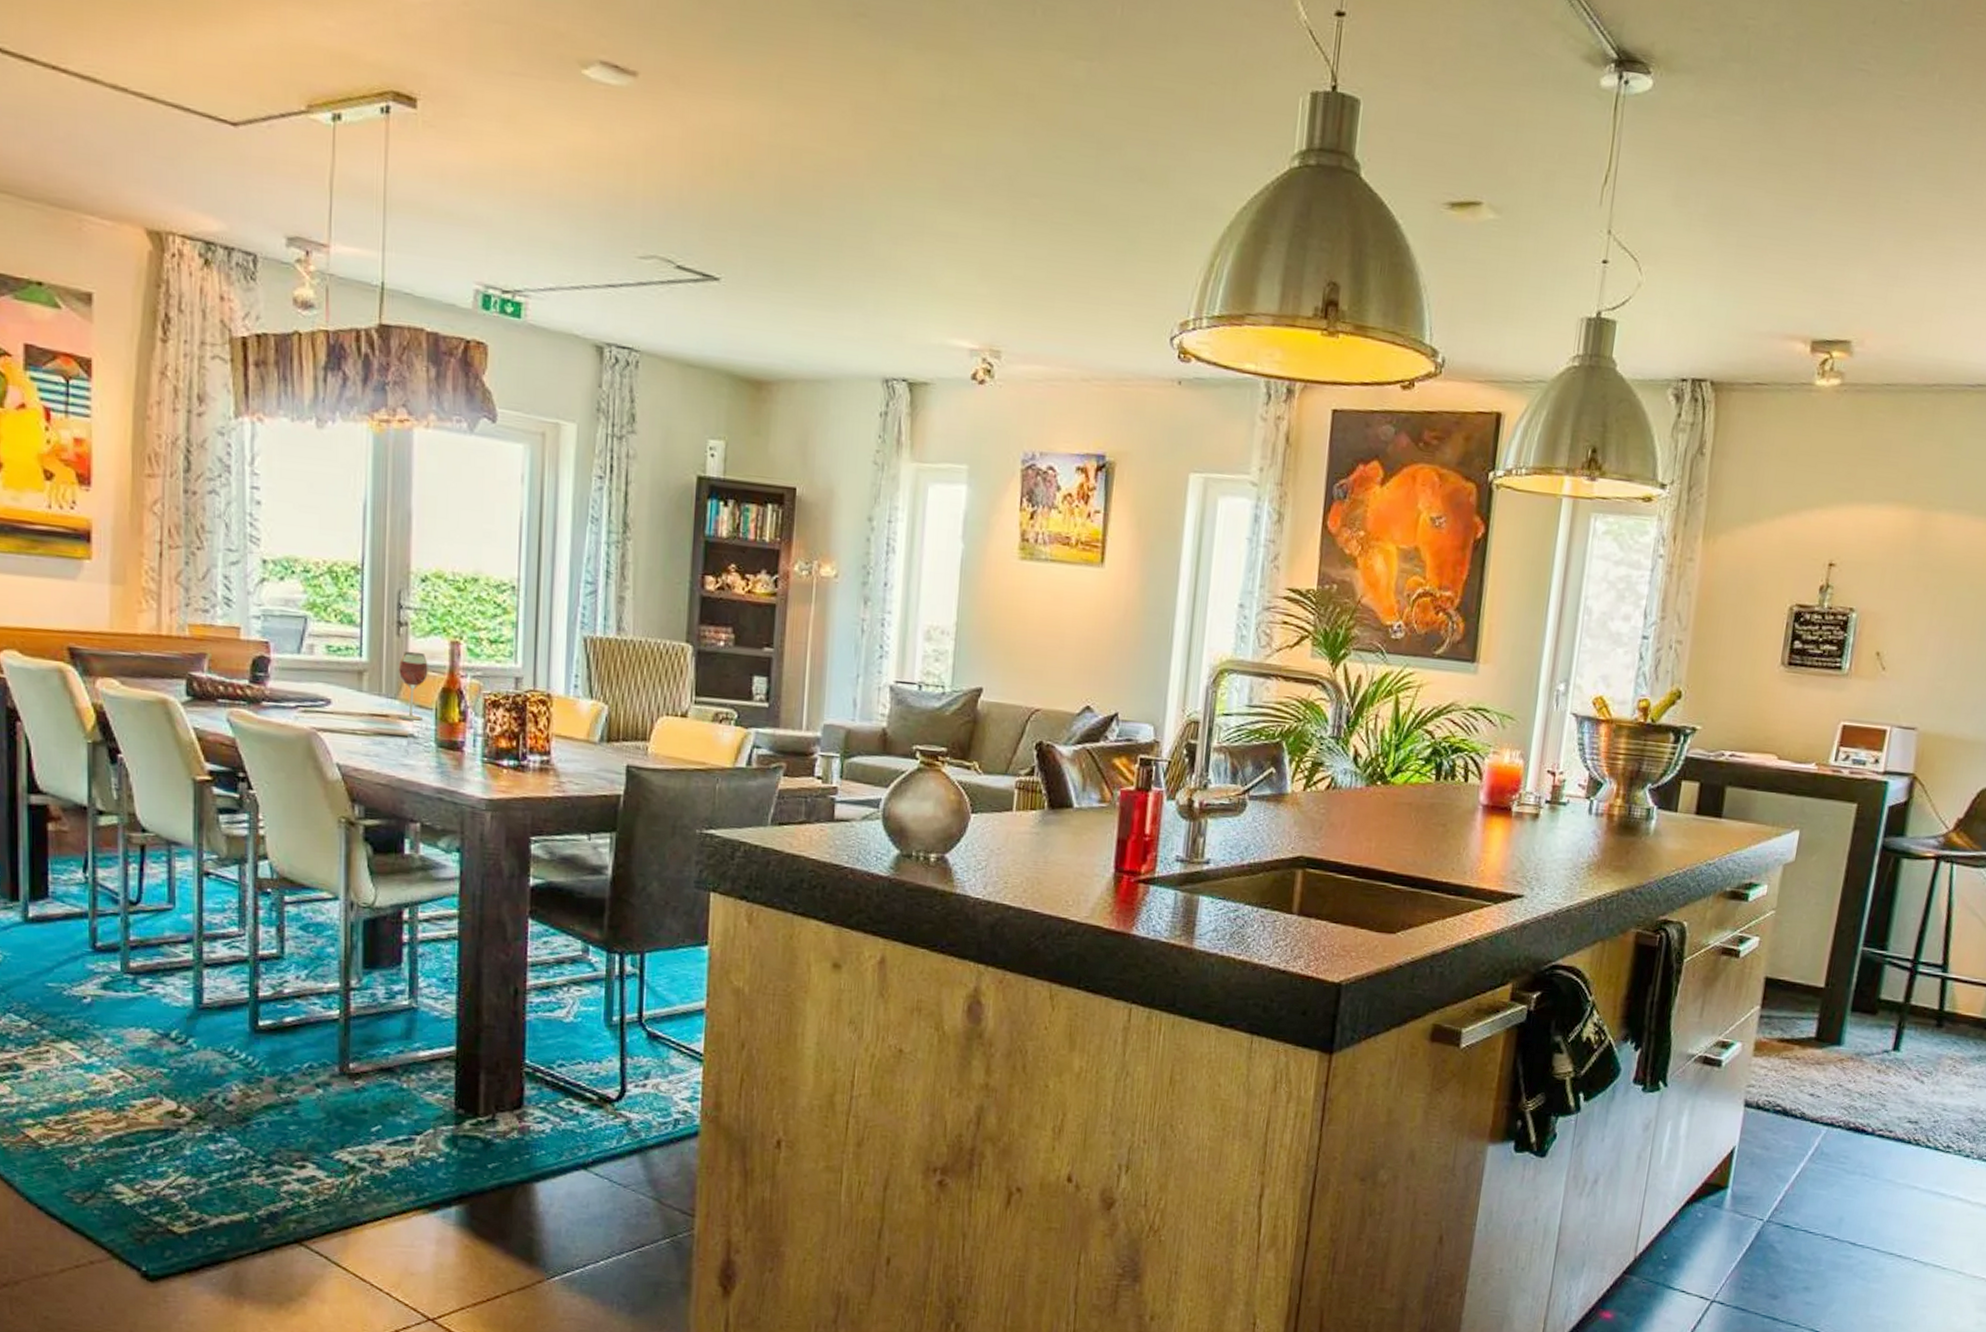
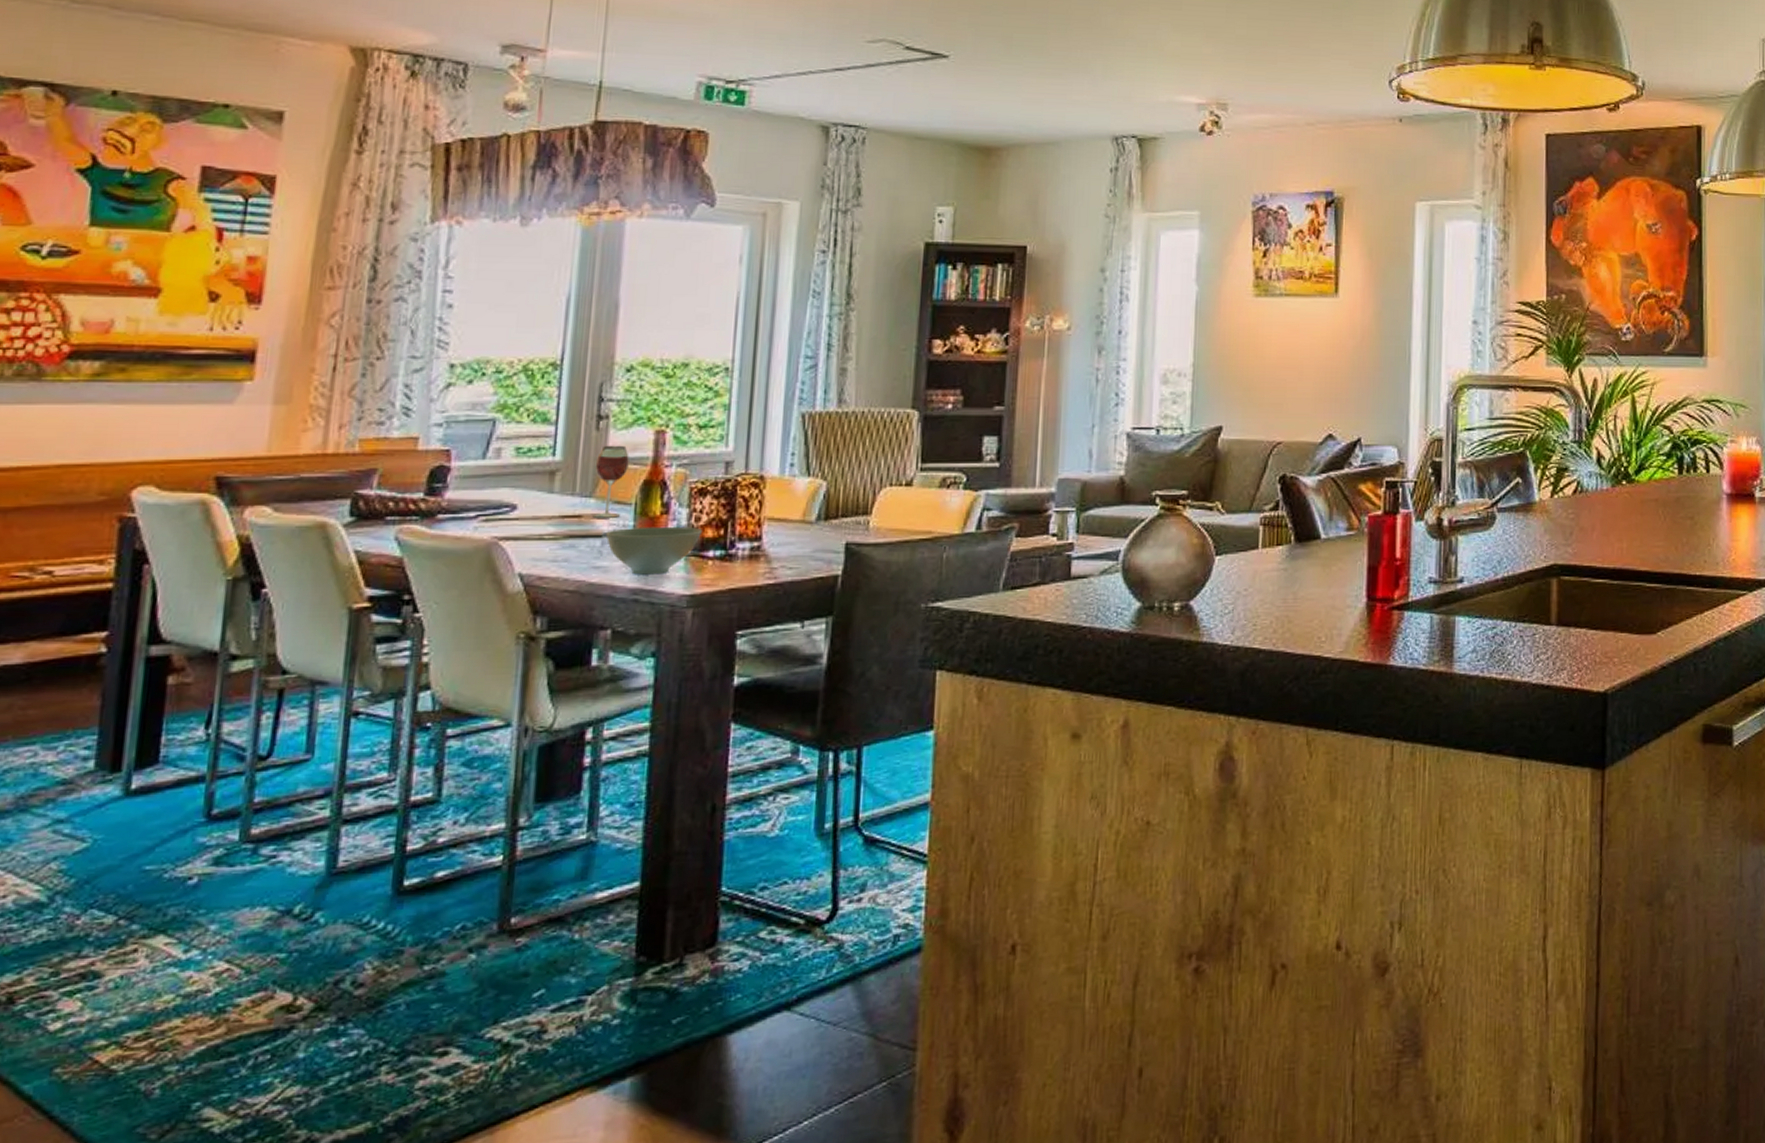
bowl: none [410,731,497,778] -> present [605,526,703,575]

